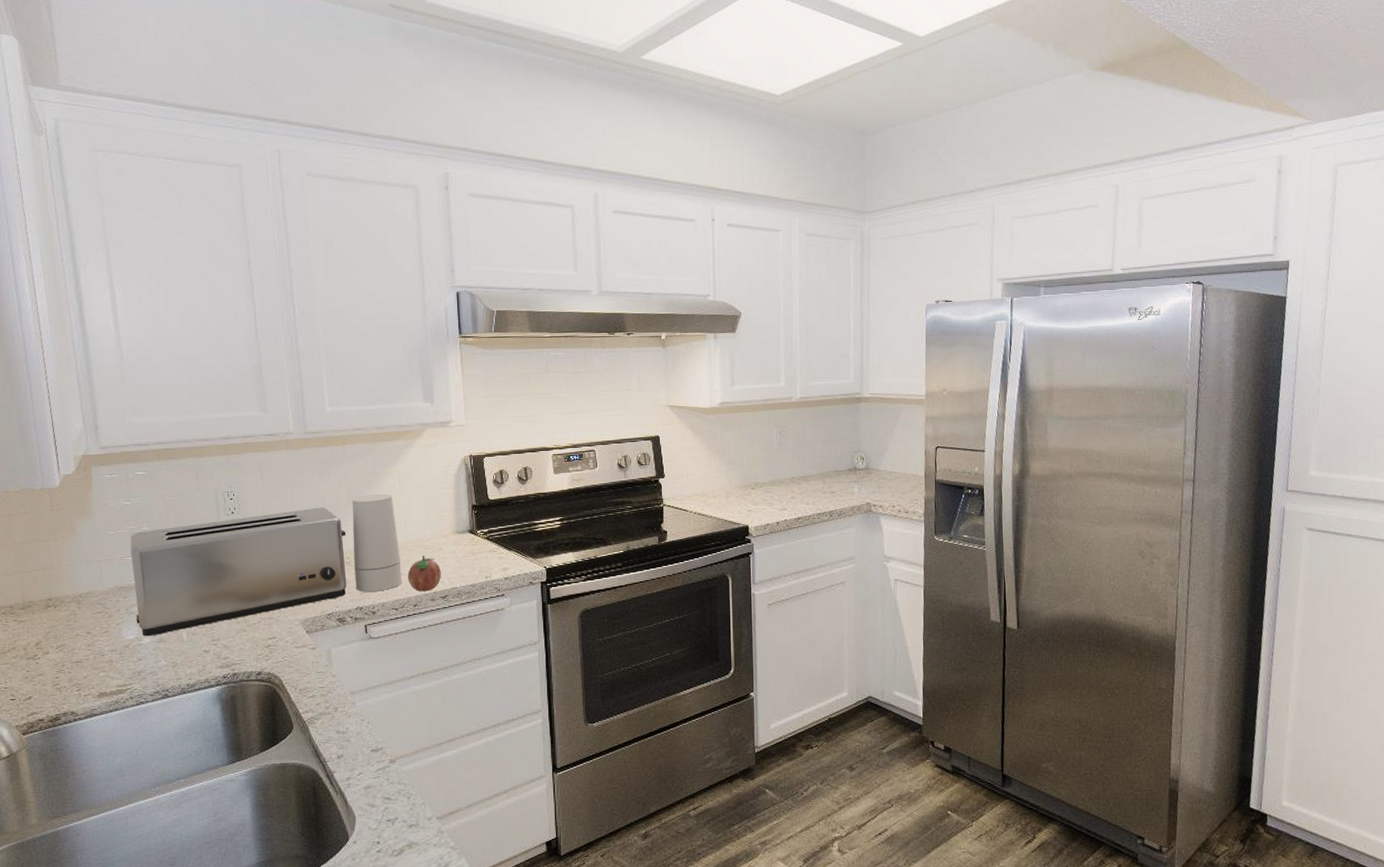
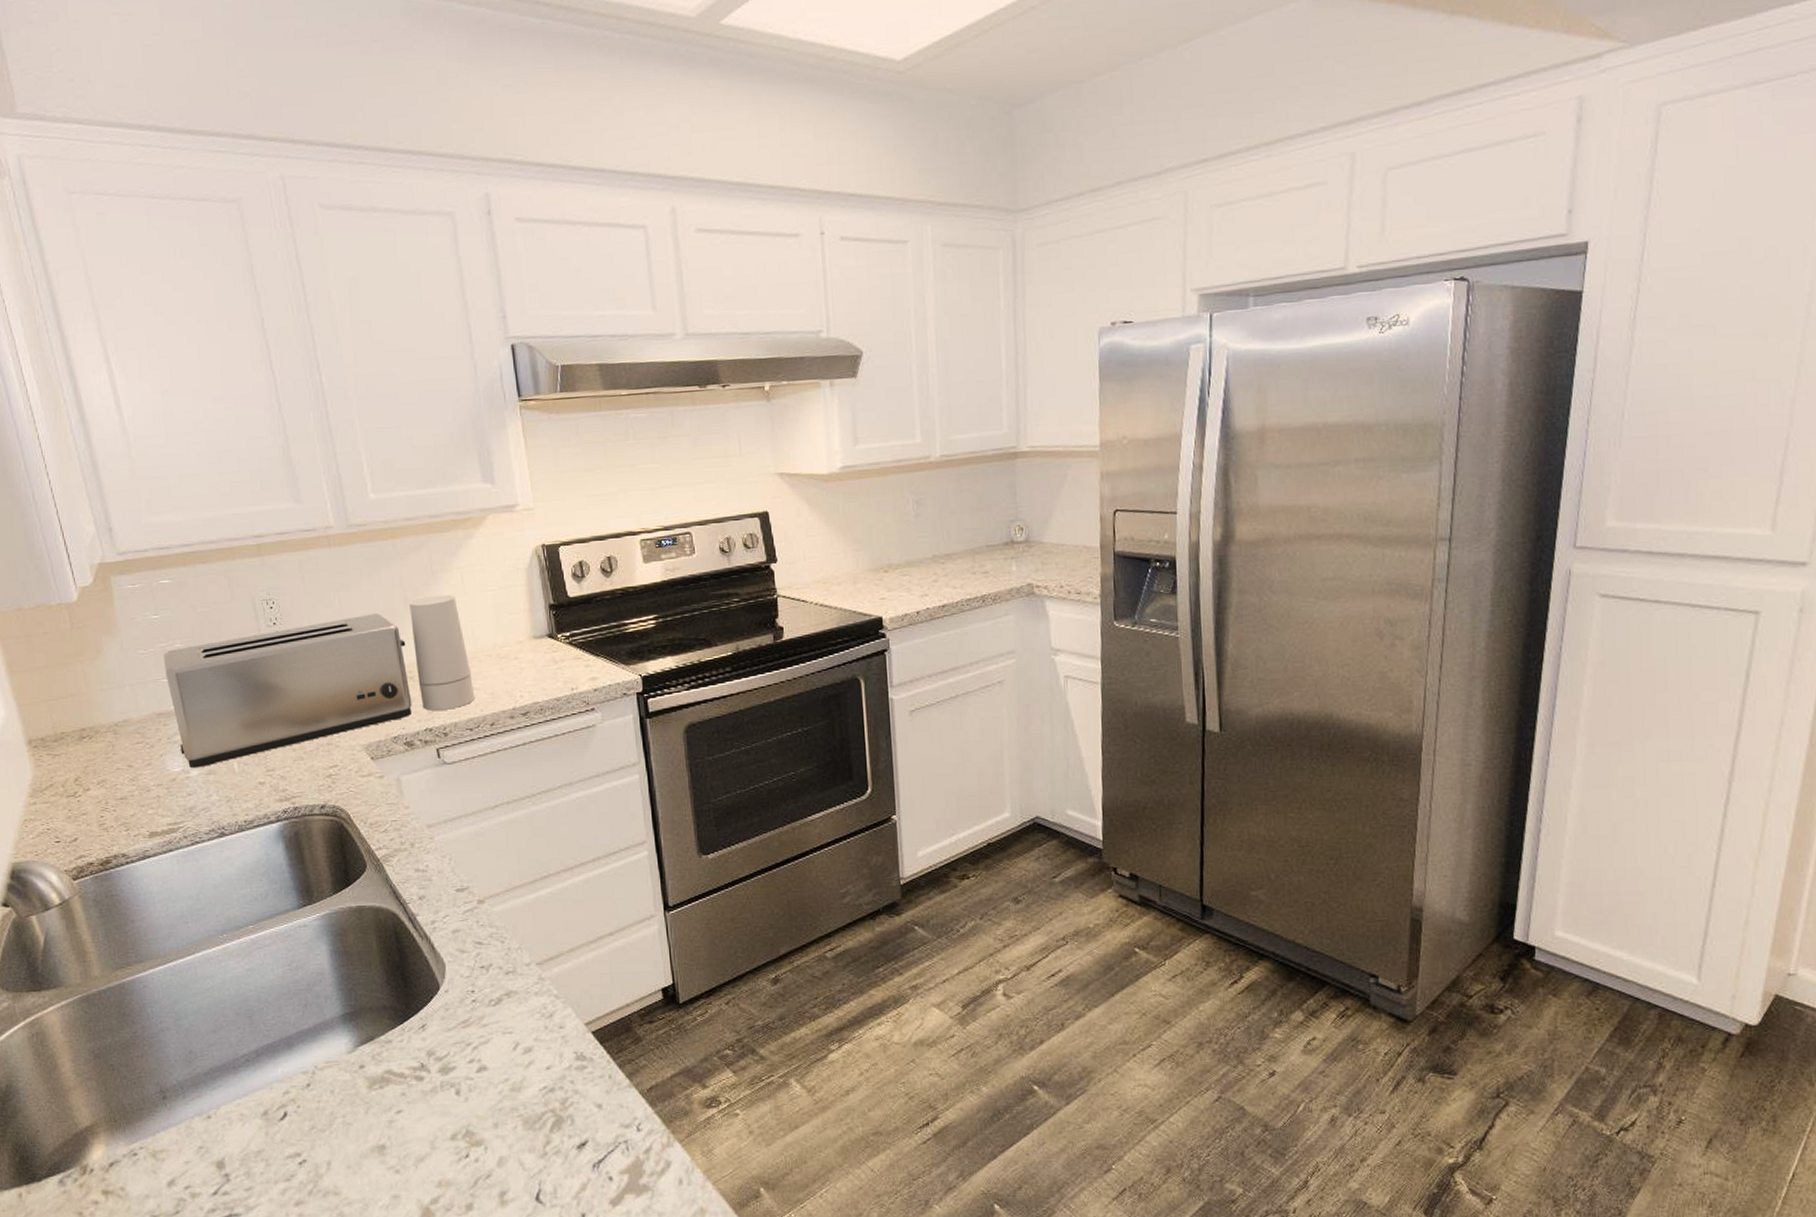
fruit: present [408,555,442,592] -> none [481,665,521,708]

